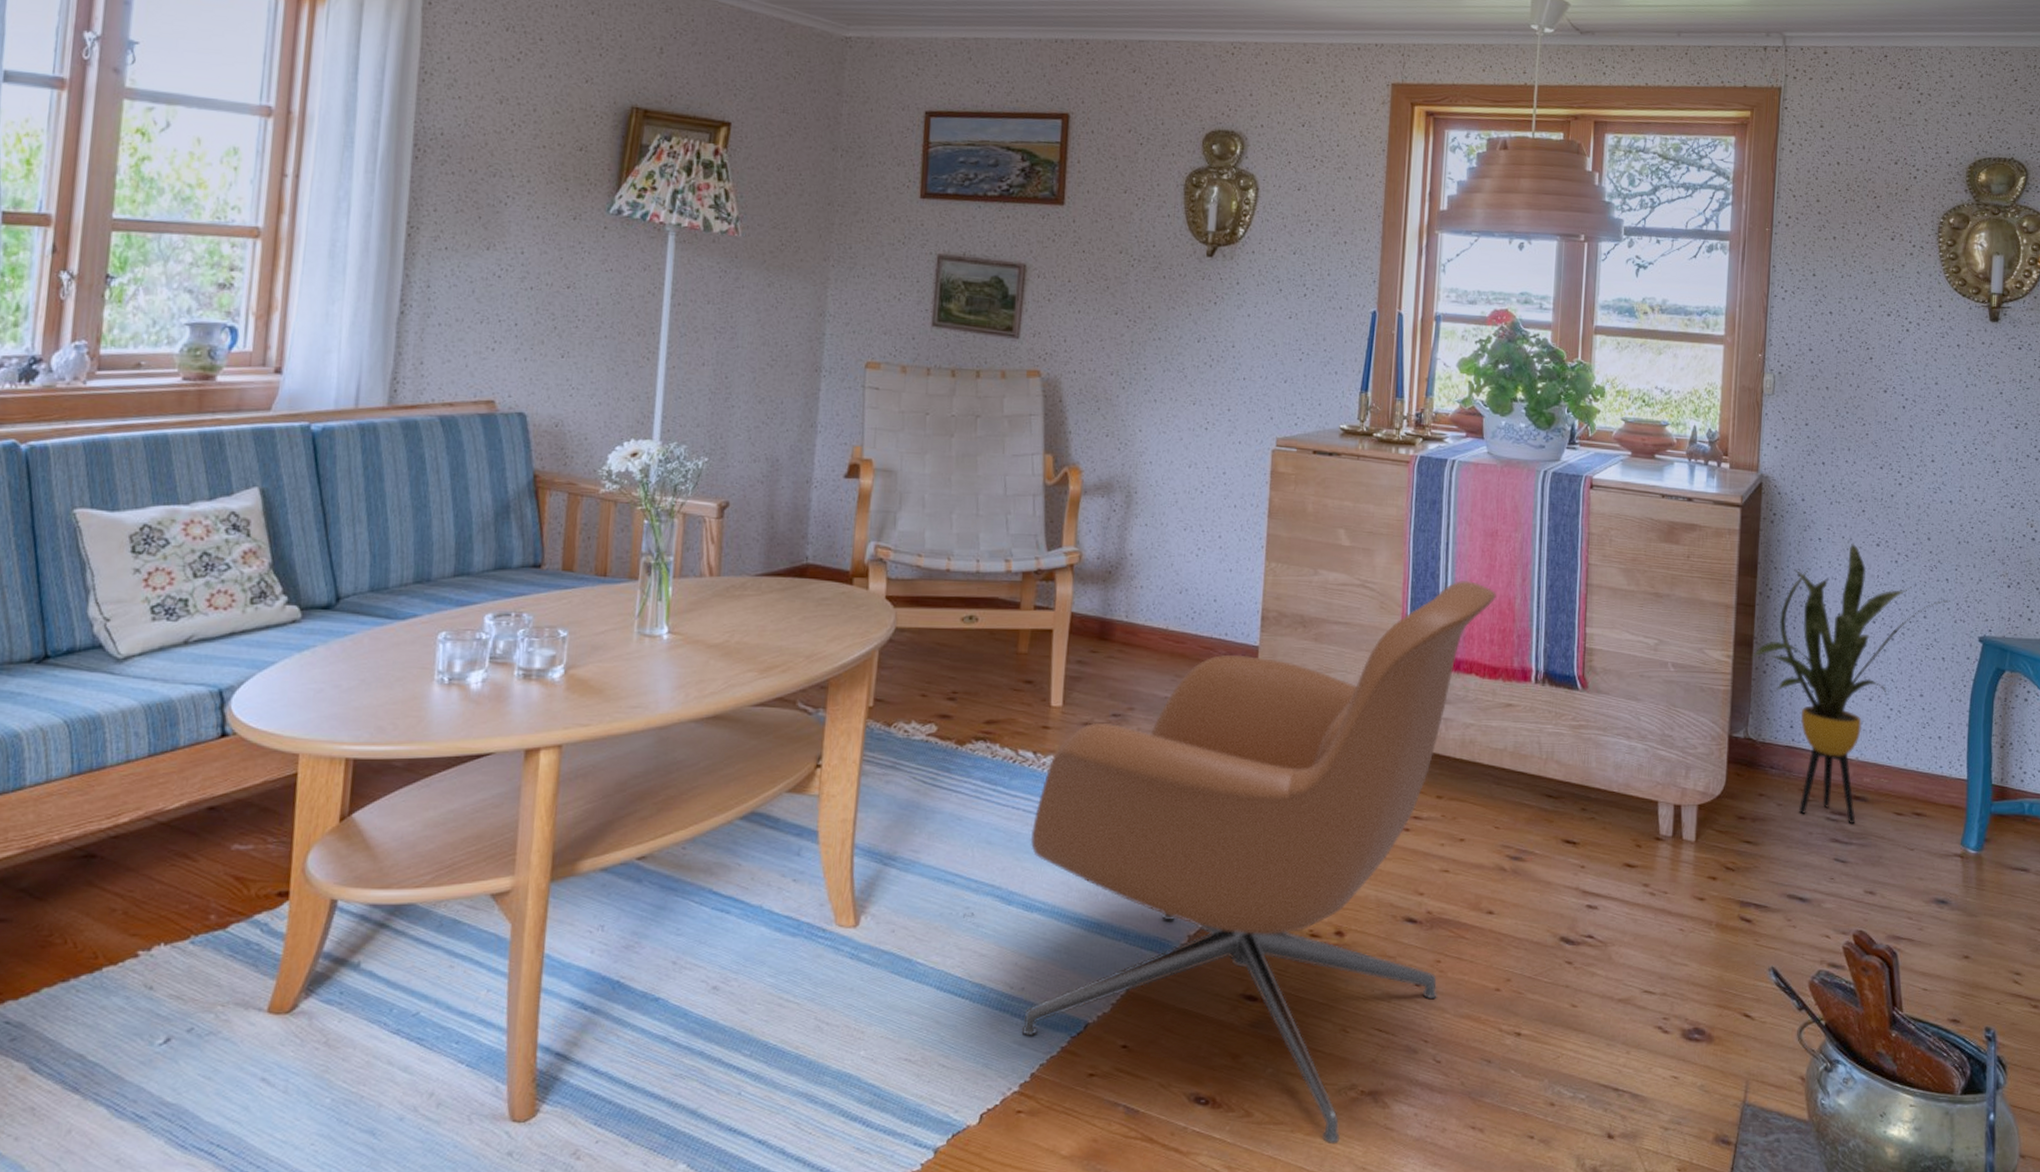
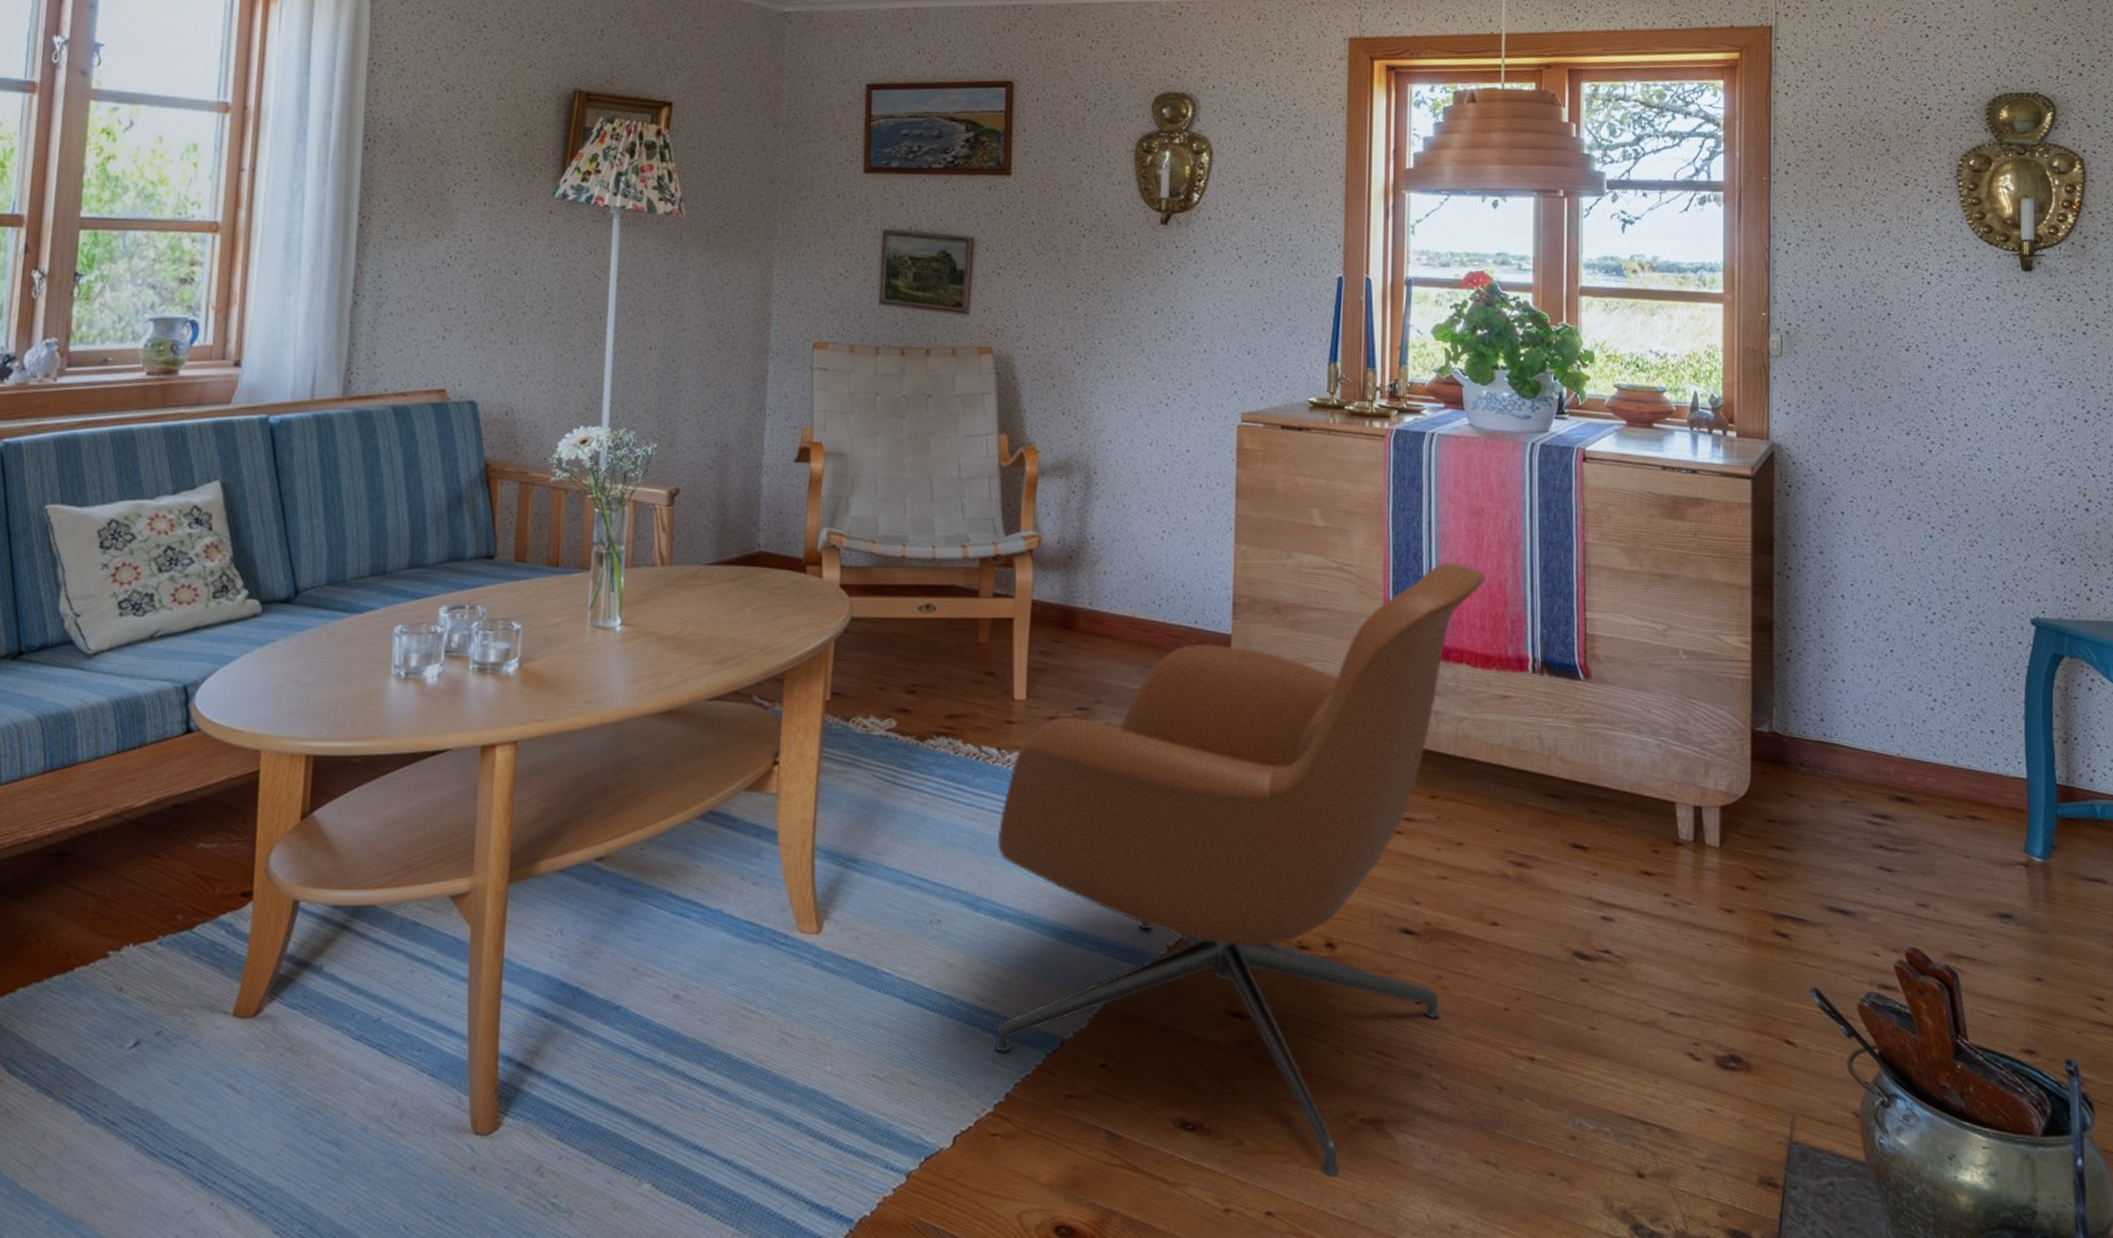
house plant: present [1752,542,1951,823] -> none [1772,516,1996,827]

